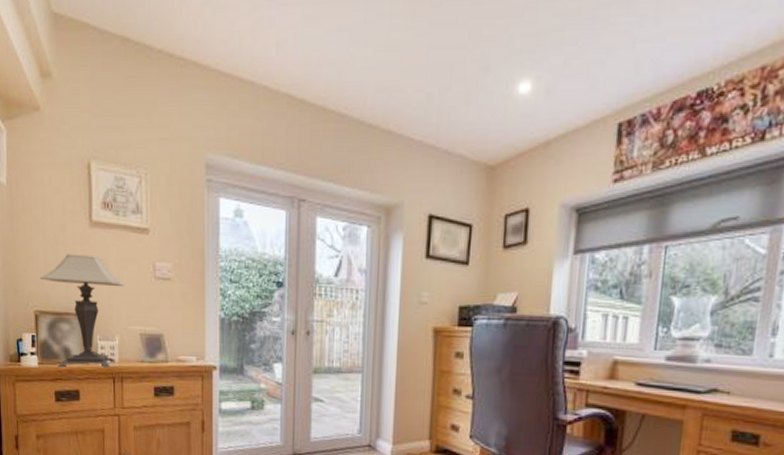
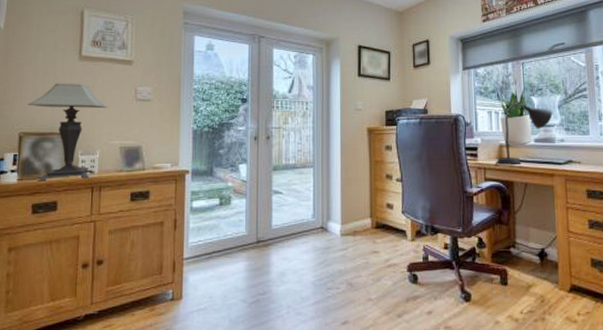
desk lamp: none [604,304,701,390] -> present [496,103,553,166]
planter: none [618,282,667,363] -> present [499,87,532,145]

